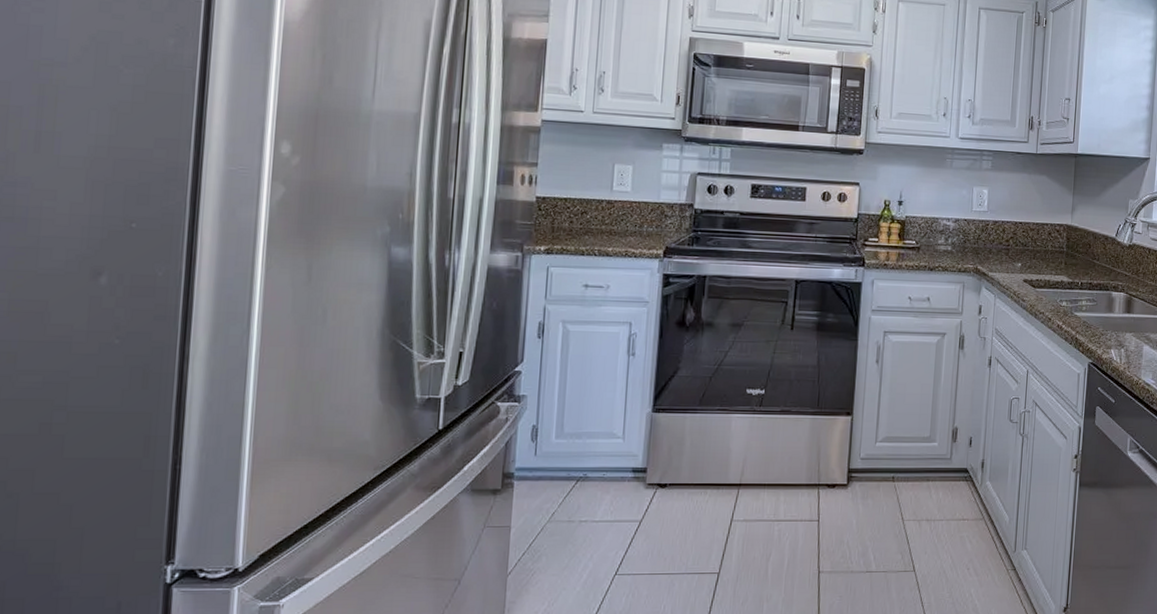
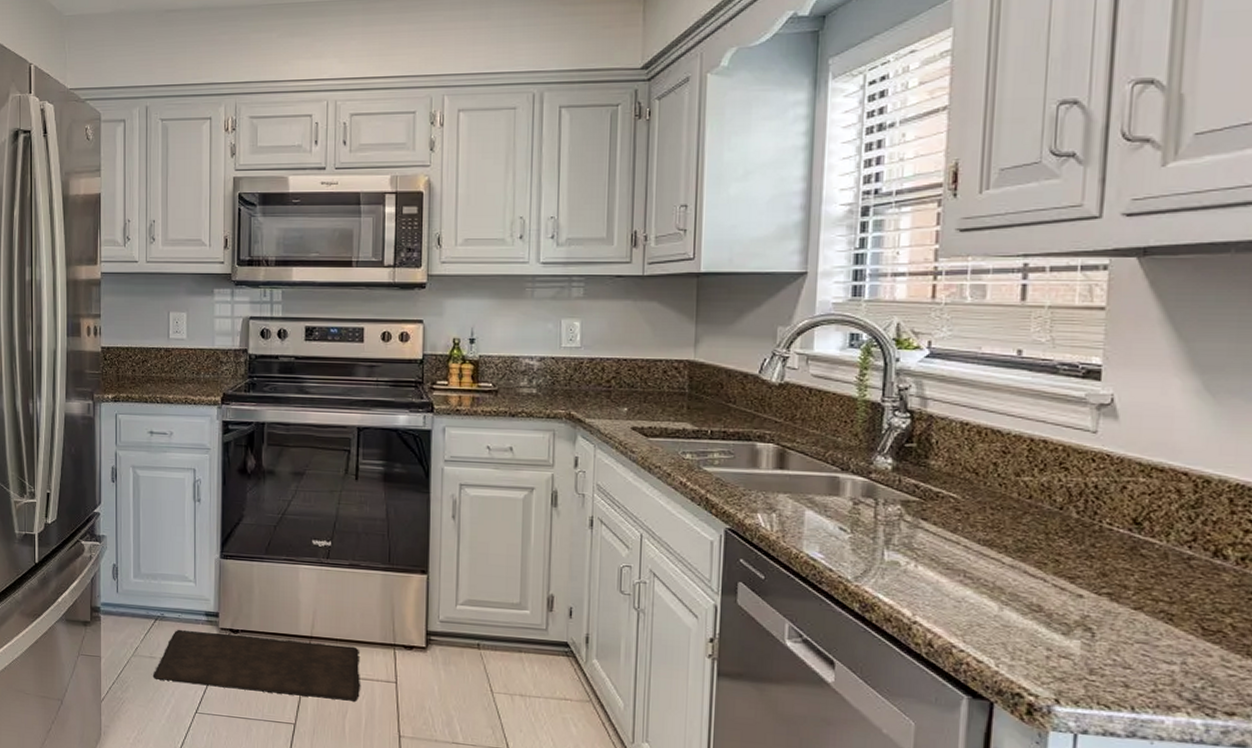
doormat: none [569,488,787,545] -> present [152,629,361,702]

